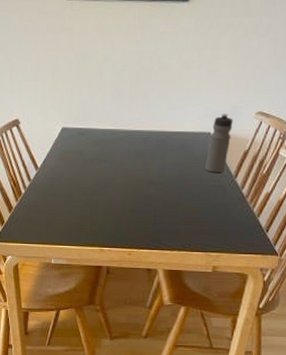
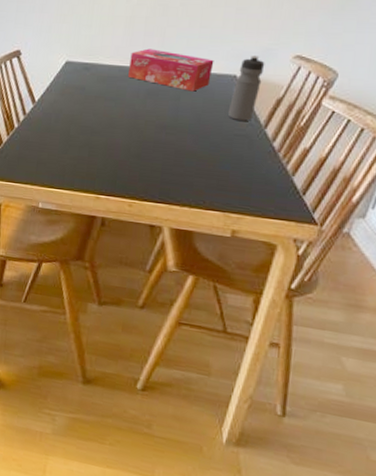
tissue box: none [119,112,191,149] -> present [128,48,214,92]

